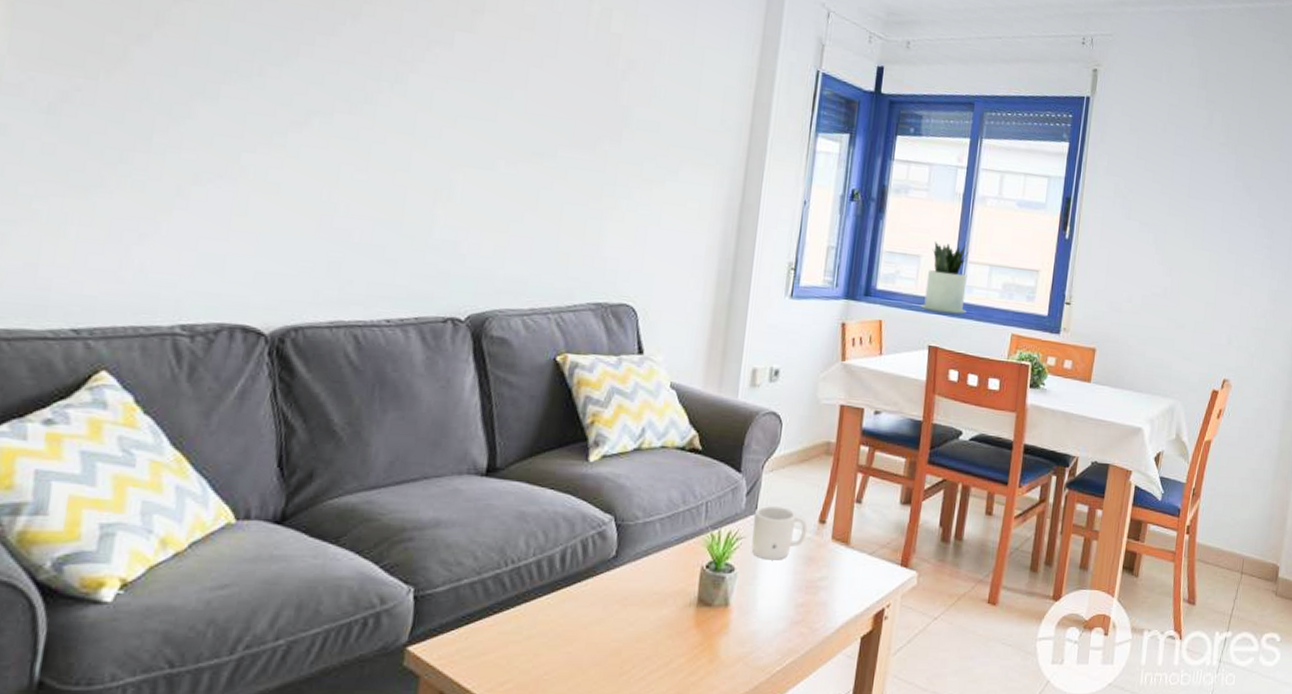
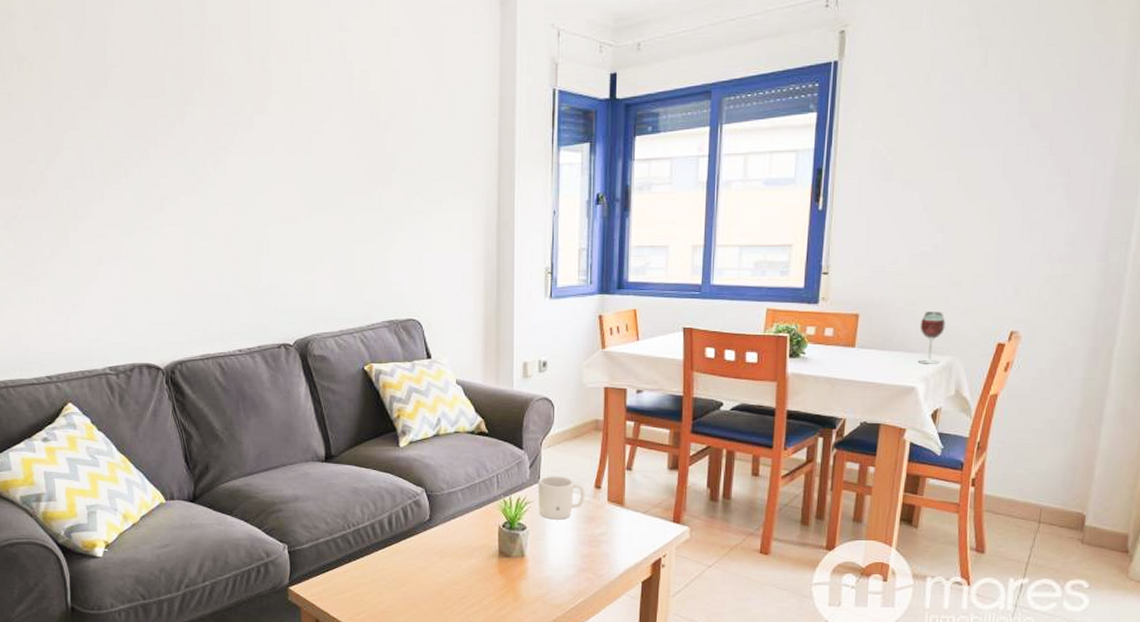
planter: present [920,242,969,316] -> none [672,231,720,297]
wineglass: none [1146,353,1170,406] -> present [919,312,946,364]

